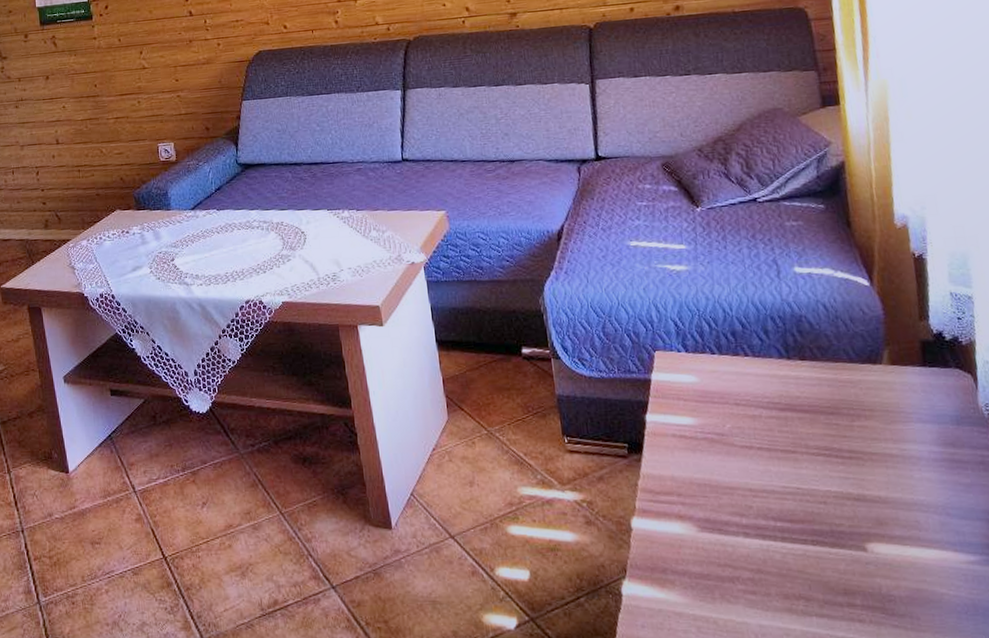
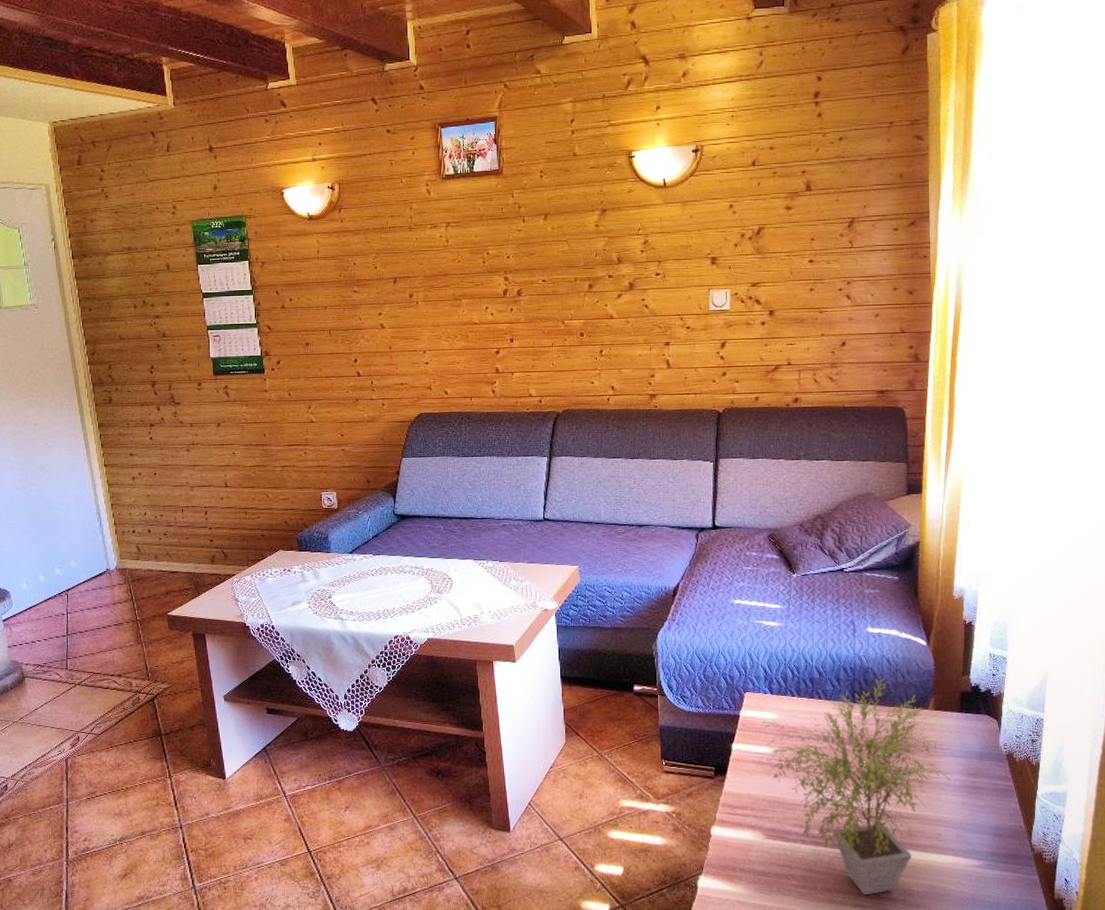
potted plant: none [678,328,923,603] -> present [761,678,951,896]

